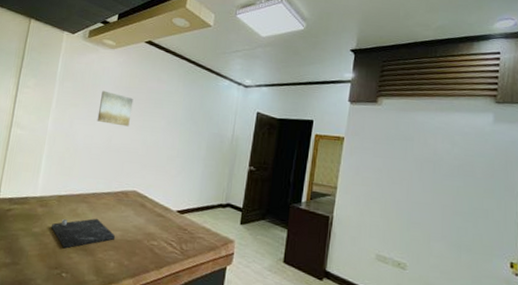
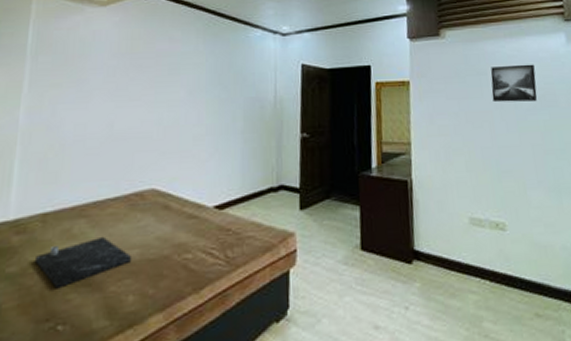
wall art: present [97,90,134,127] -> none [90,61,139,105]
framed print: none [414,135,458,170] -> present [490,64,538,103]

